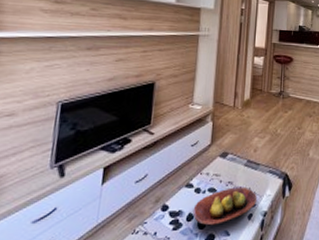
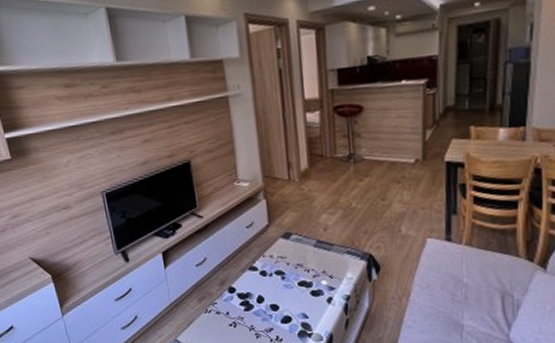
fruit bowl: present [192,186,258,226] -> none [262,269,336,308]

